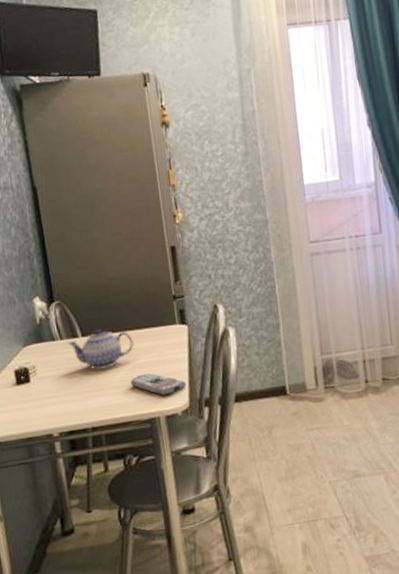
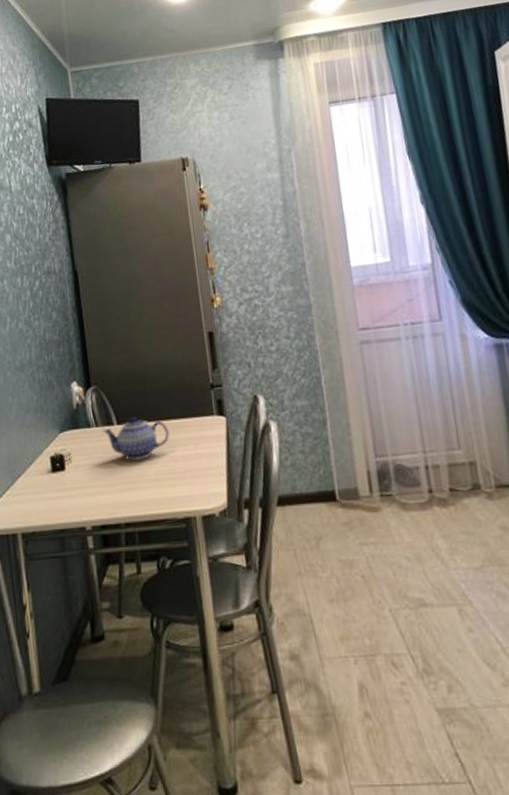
remote control: present [130,373,186,396] -> none [165,467,224,494]

